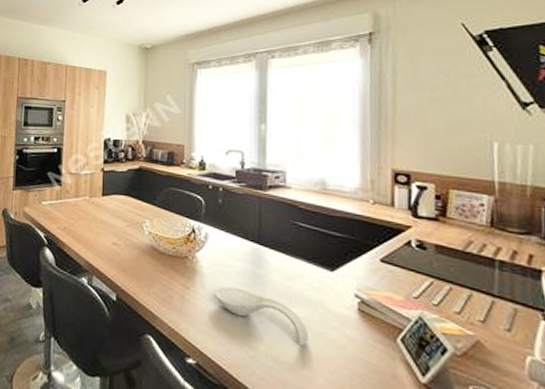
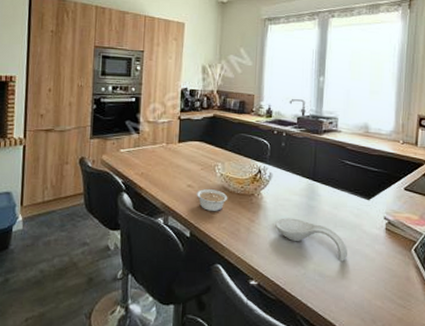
legume: none [122,248,158,275] -> present [196,189,228,212]

